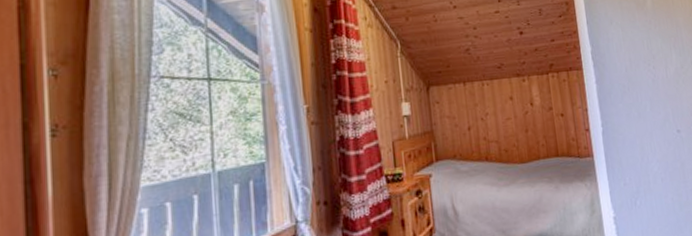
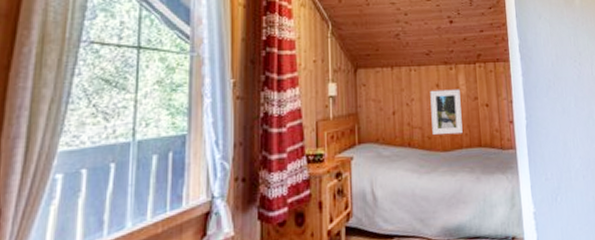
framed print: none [504,100,539,147] -> present [430,89,463,135]

